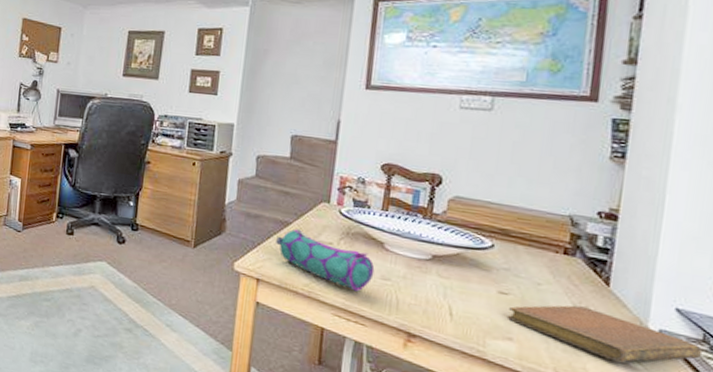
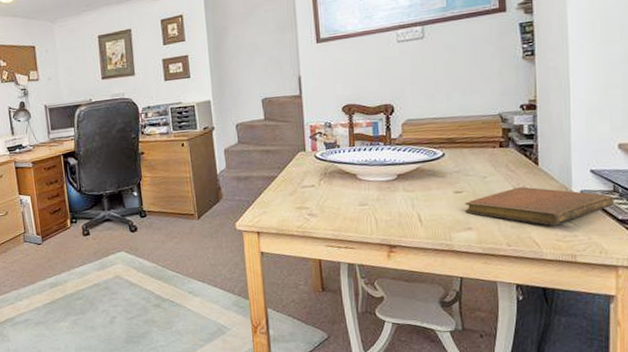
pencil case: present [276,228,375,292] -> none [267,180,353,222]

